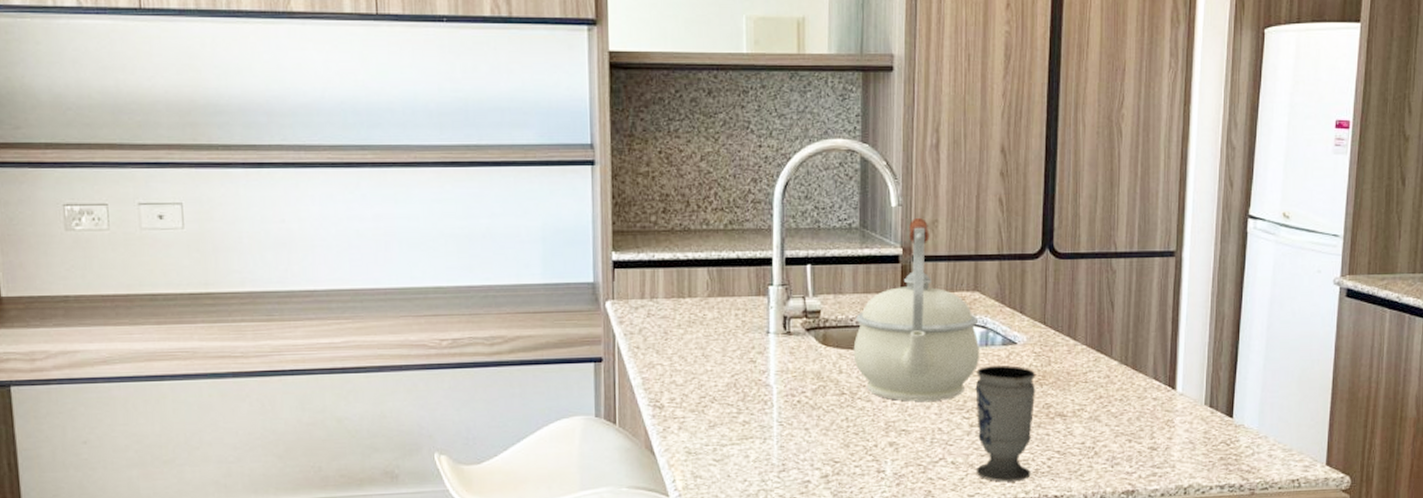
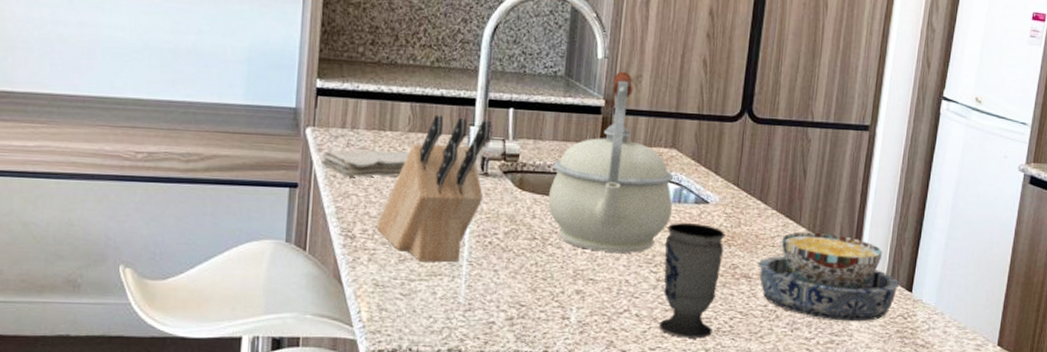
washcloth: none [624,317,710,347] -> present [322,150,409,178]
knife block: none [684,277,790,426] -> present [377,114,491,263]
bowl: none [1072,364,1219,453] -> present [758,232,900,322]

